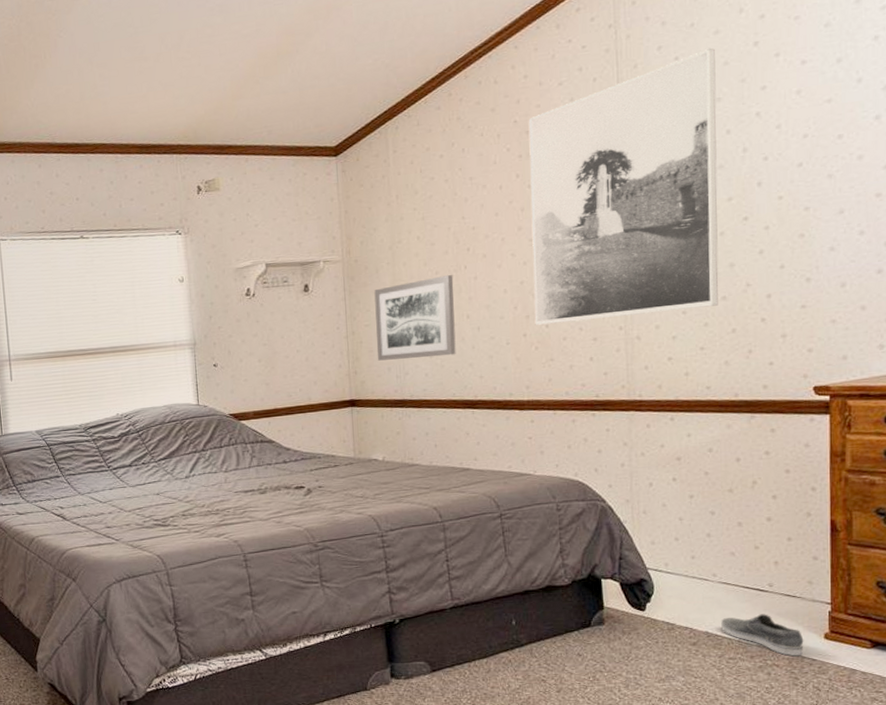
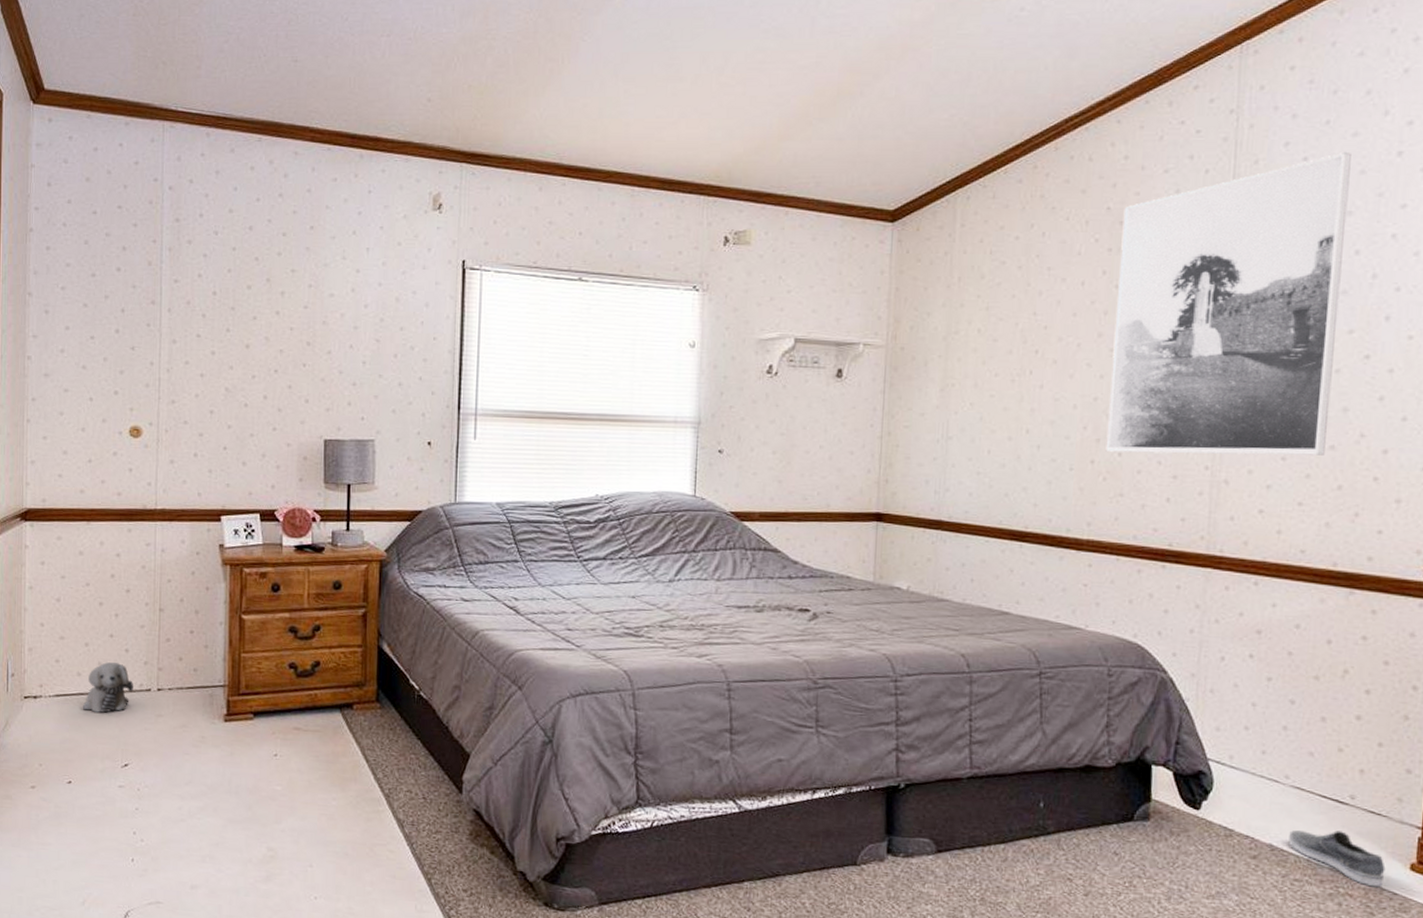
wall art: present [374,275,456,361] -> none [914,379,1016,475]

